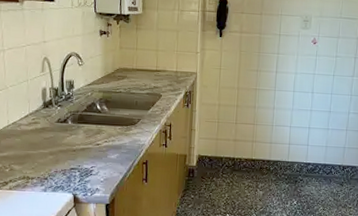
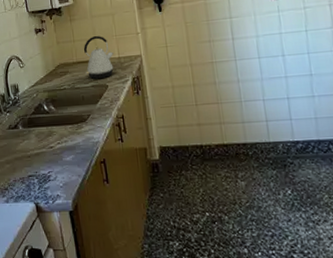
kettle: none [143,48,172,89] -> present [83,36,114,80]

